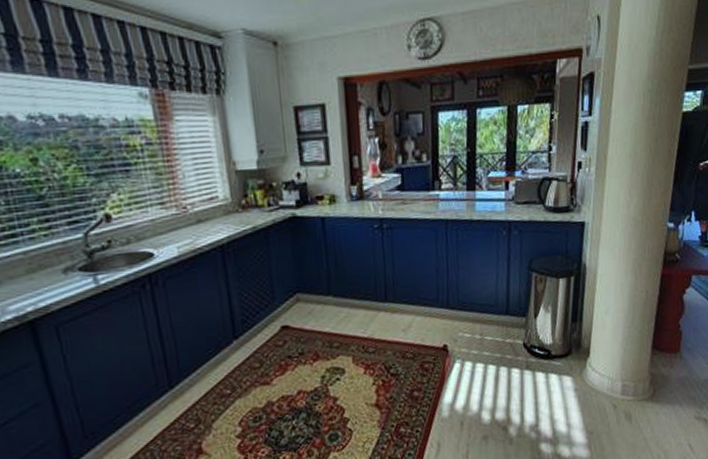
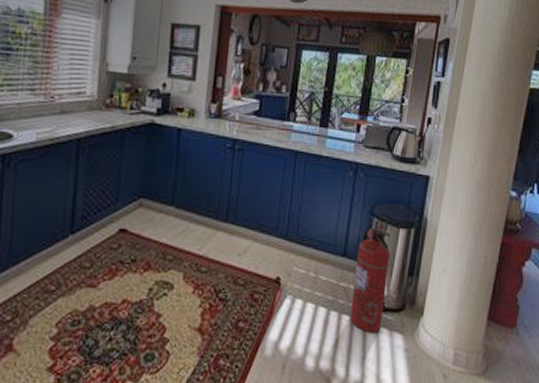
fire extinguisher: none [518,281,553,381] -> present [350,227,391,334]

